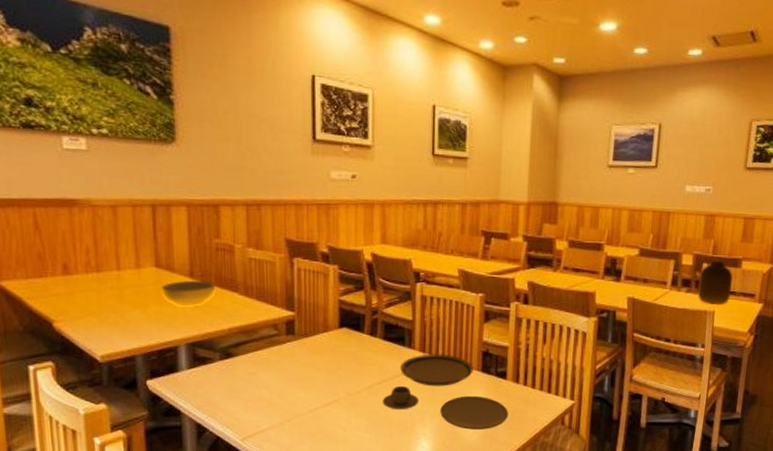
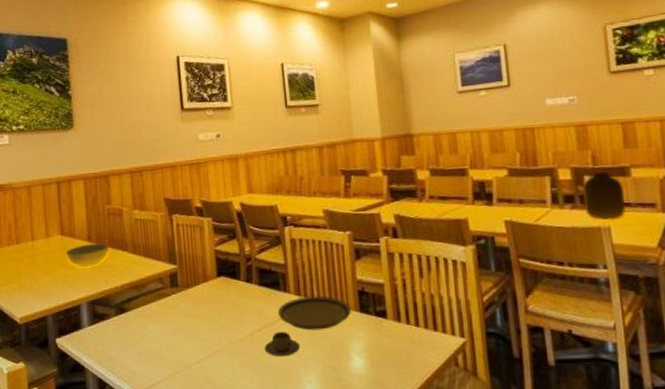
plate: present [440,395,508,430] -> none [322,338,395,376]

